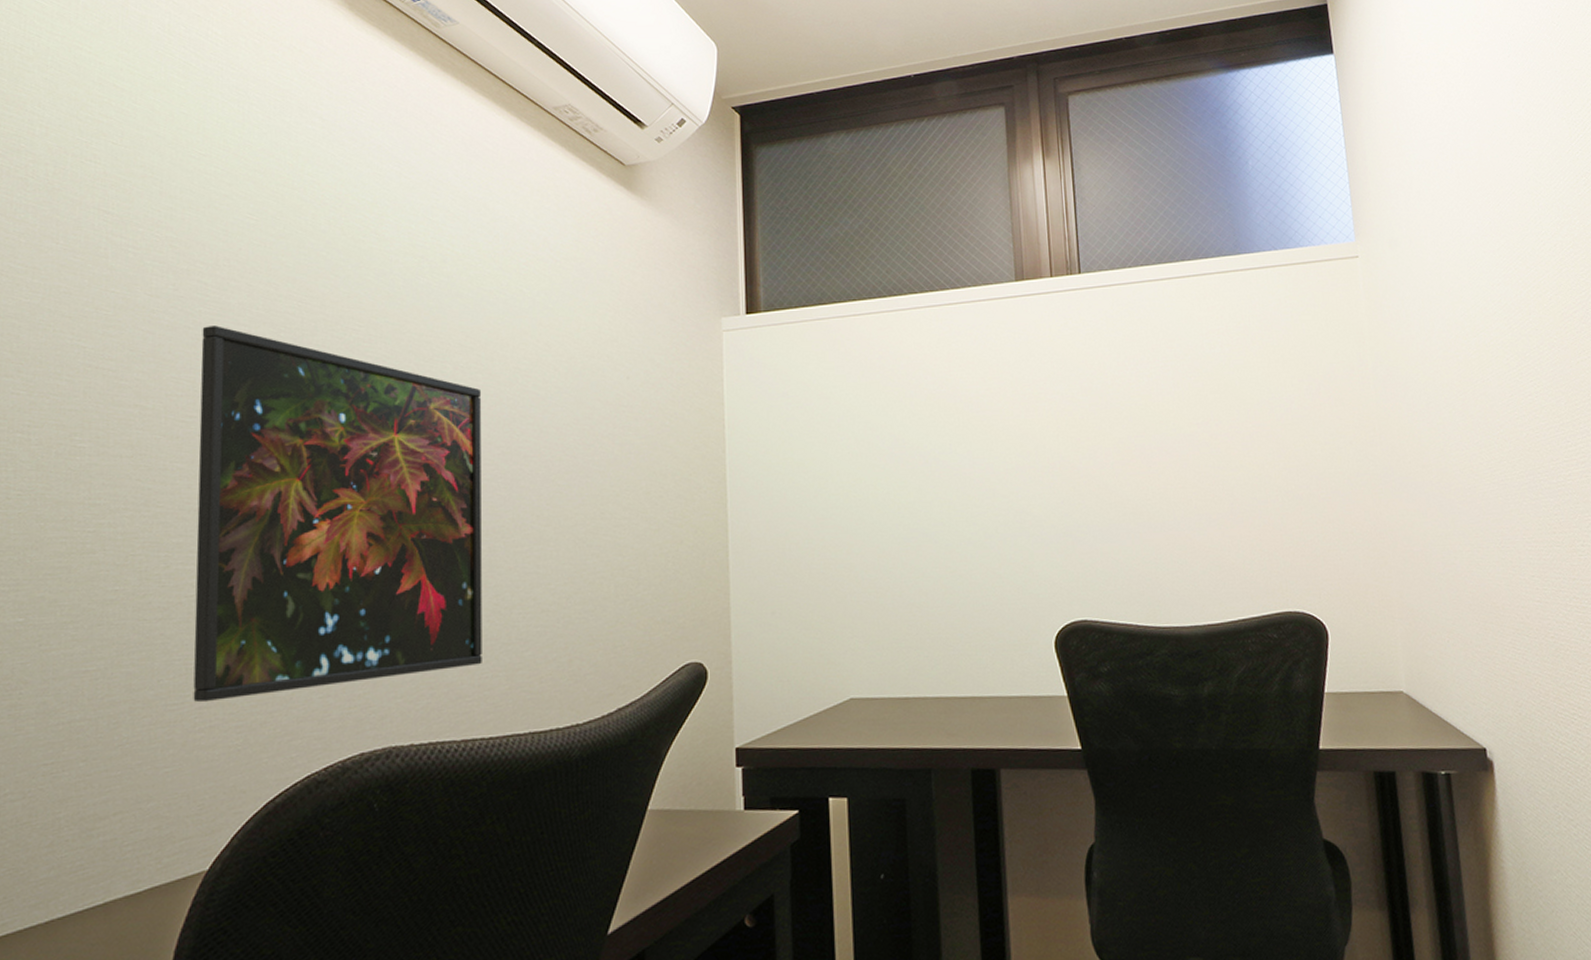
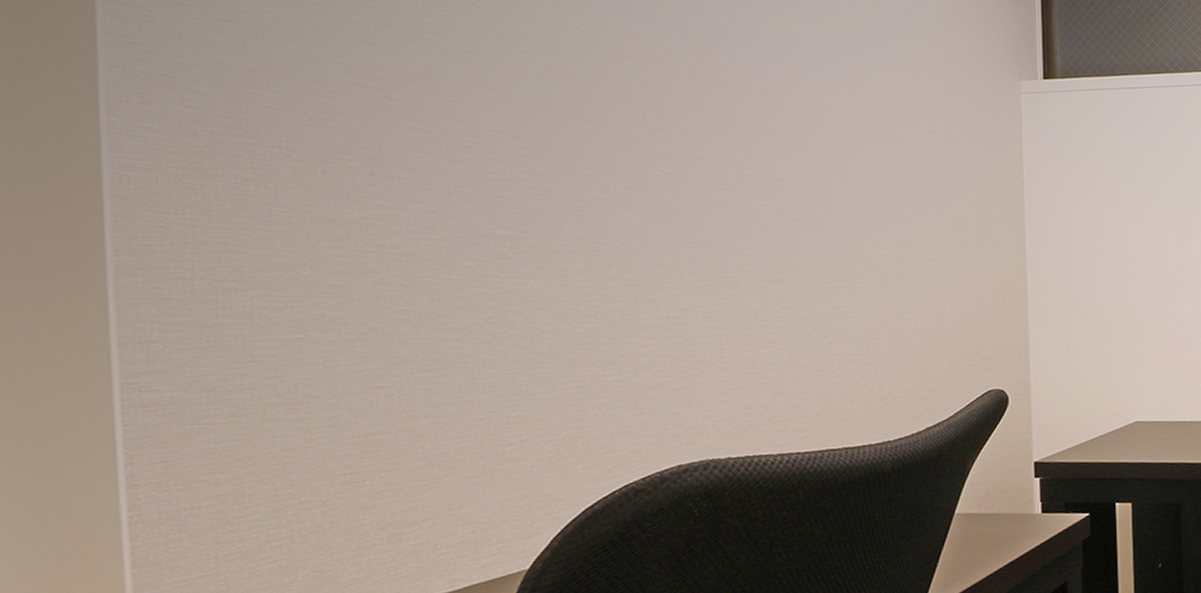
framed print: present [193,326,483,703] -> none [479,51,795,418]

